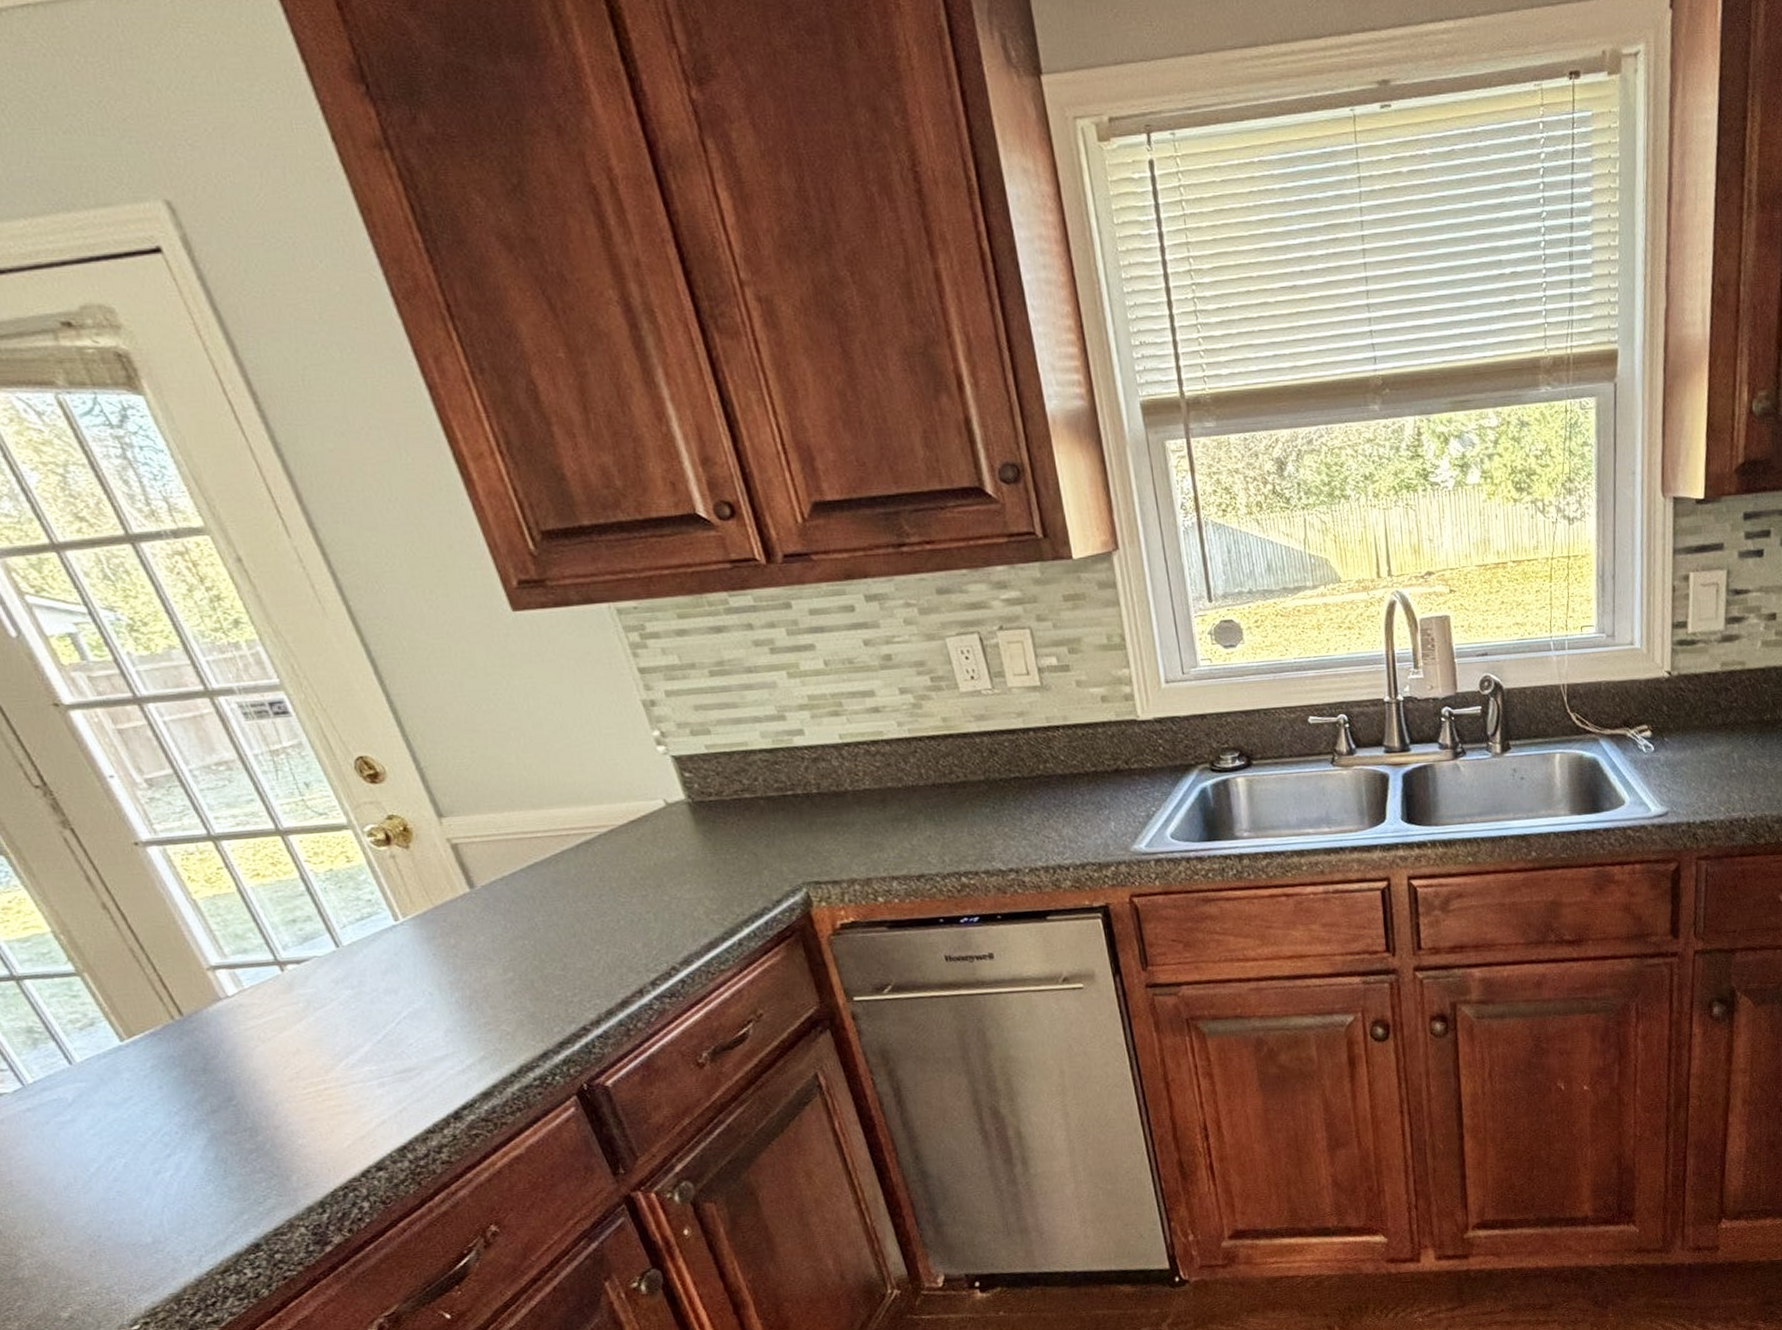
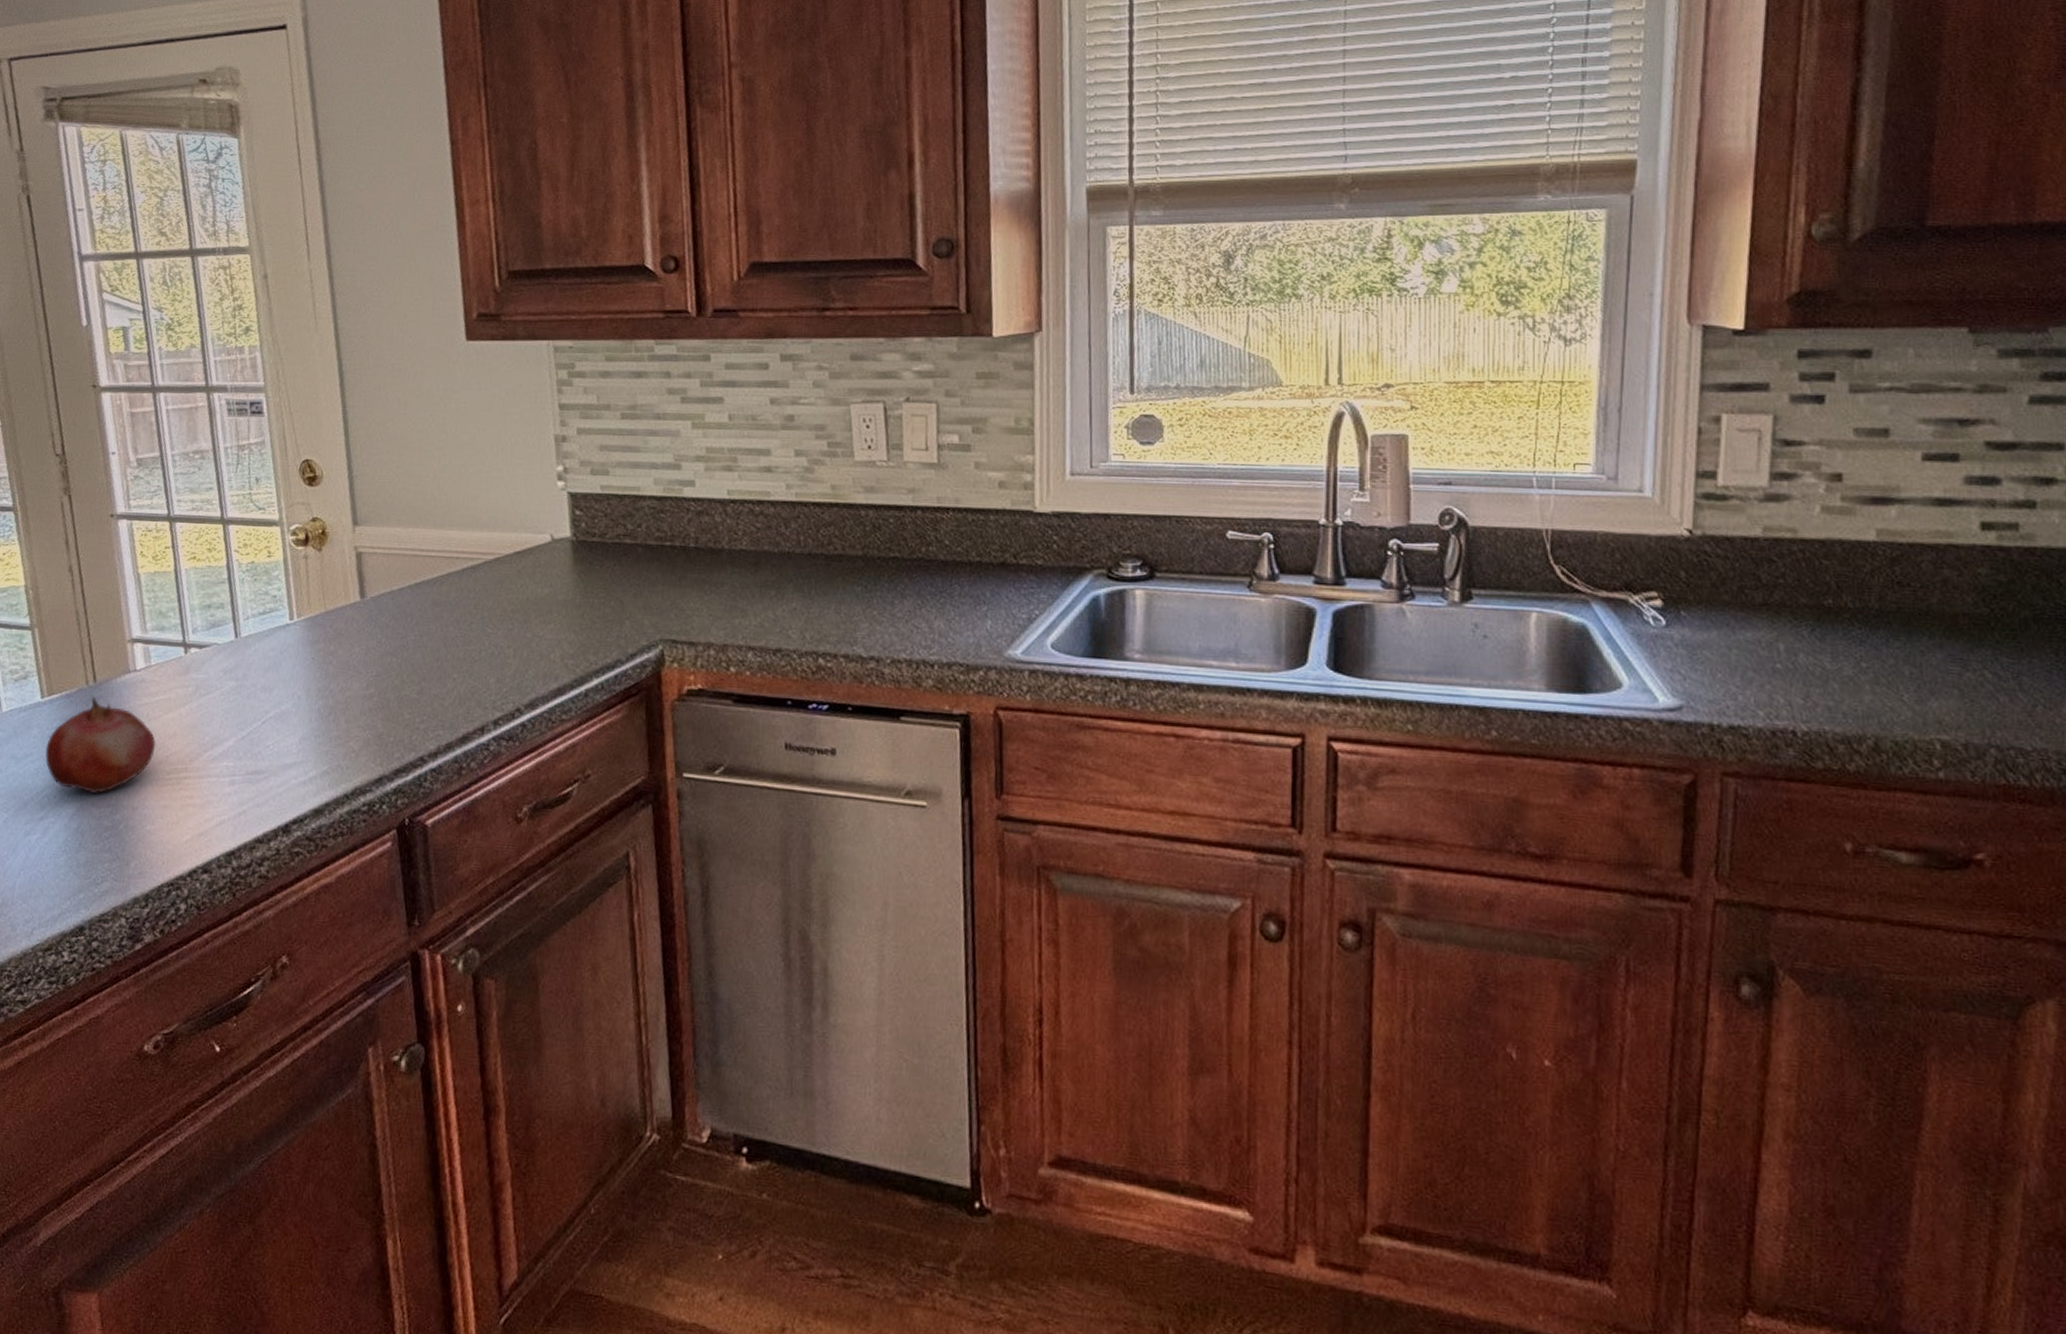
fruit: none [145,1030,281,1123] -> present [45,697,156,795]

